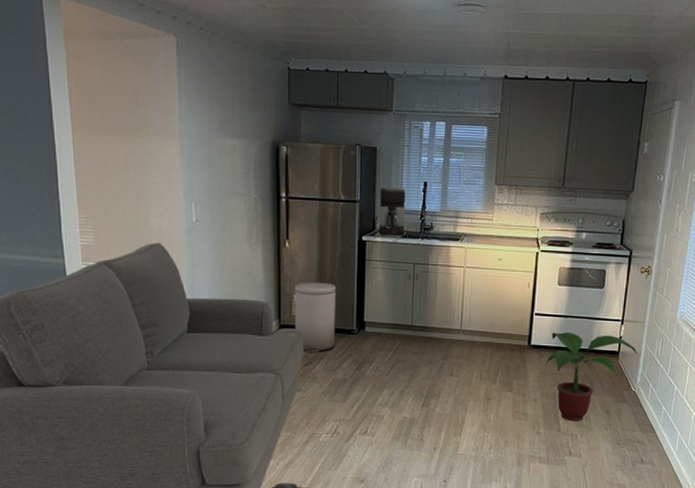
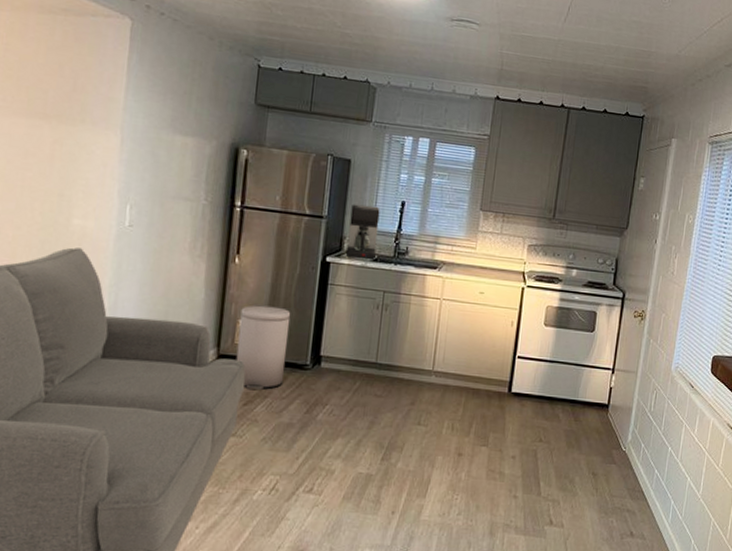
potted plant: present [545,331,637,422] -> none [526,379,628,485]

